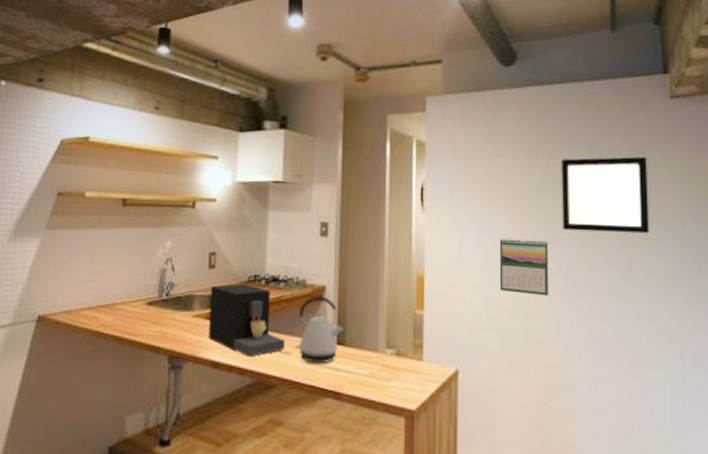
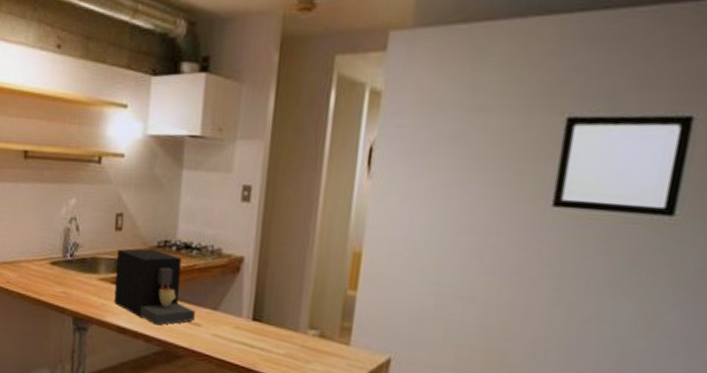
kettle: present [295,296,343,364] -> none [206,267,261,339]
calendar: present [499,238,549,296] -> none [454,213,529,286]

